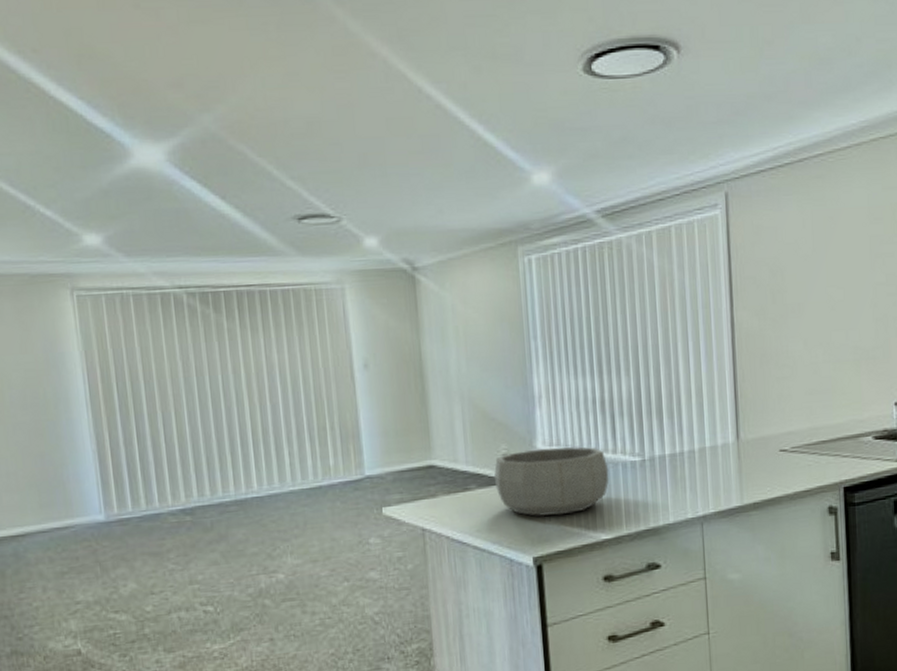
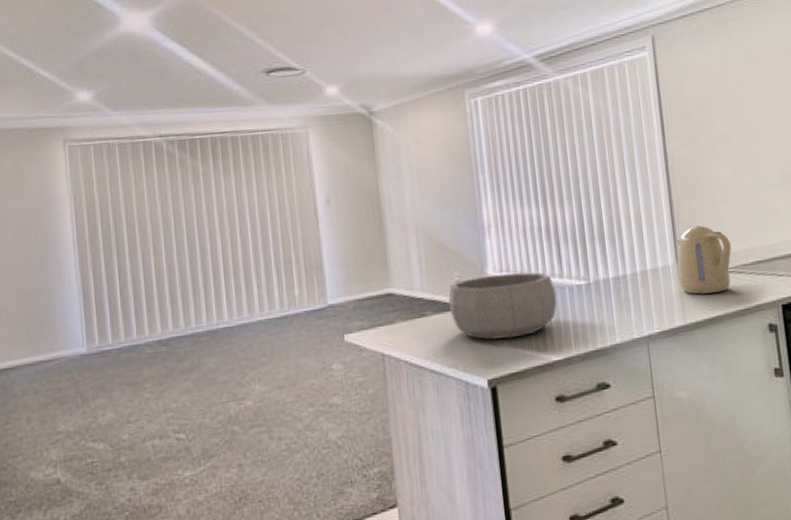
kettle: none [738,401,795,474] -> present [676,225,732,295]

